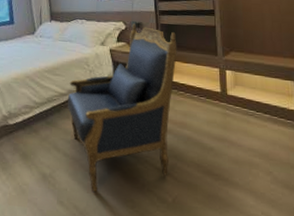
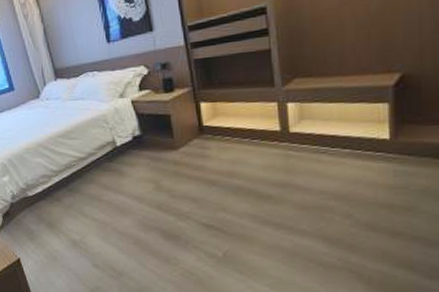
armchair: present [67,24,177,192] -> none [88,65,219,253]

